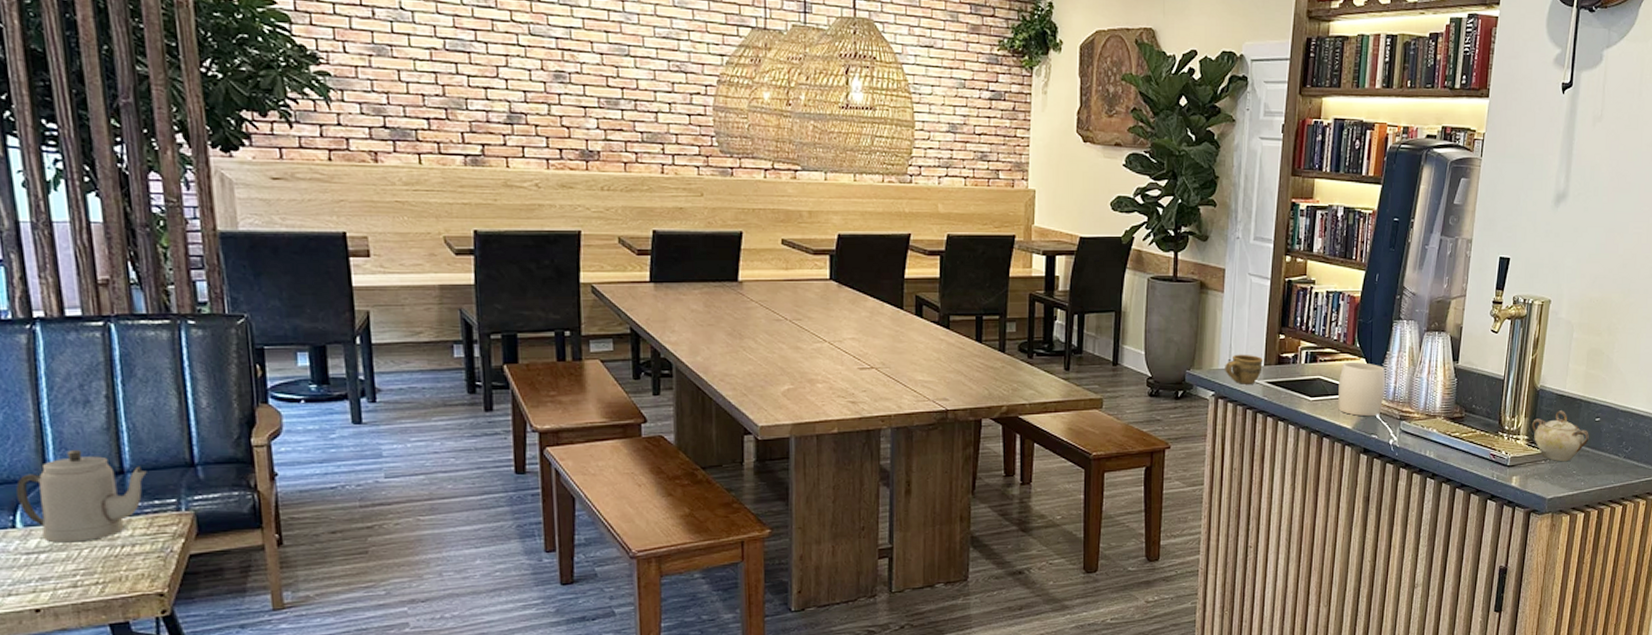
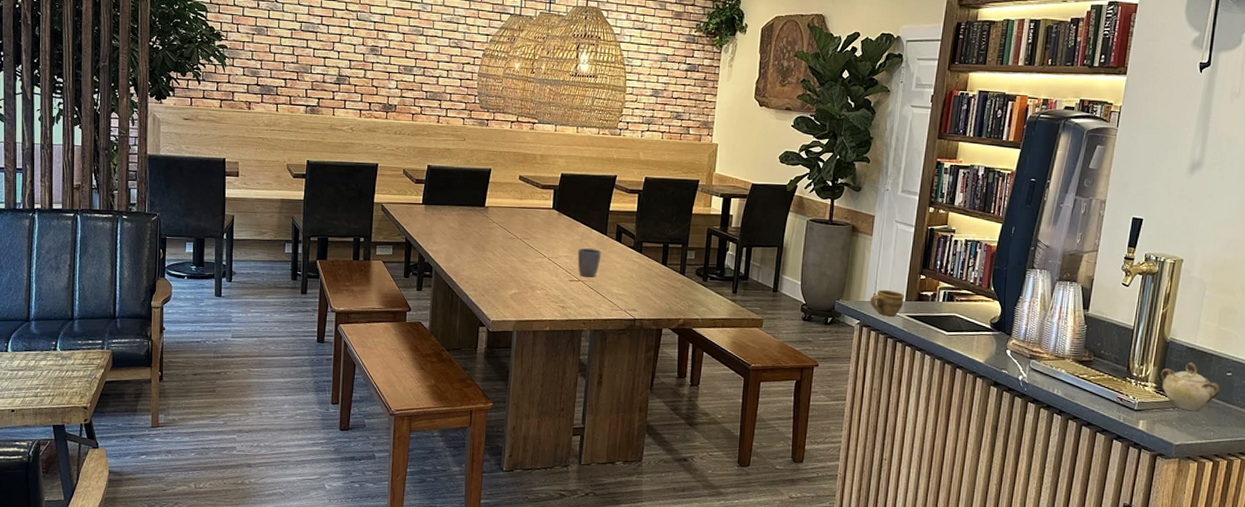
teapot: present [16,450,147,543] -> none [11,301,87,365]
cup: none [867,327,899,363] -> present [577,248,602,278]
mug: present [1338,361,1386,417] -> none [972,303,1018,354]

